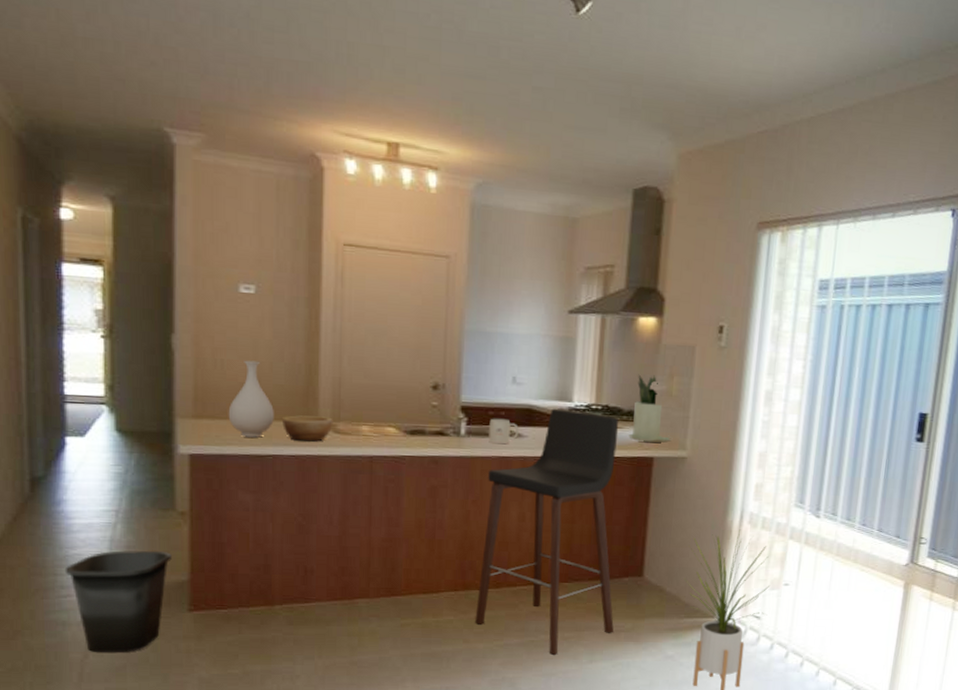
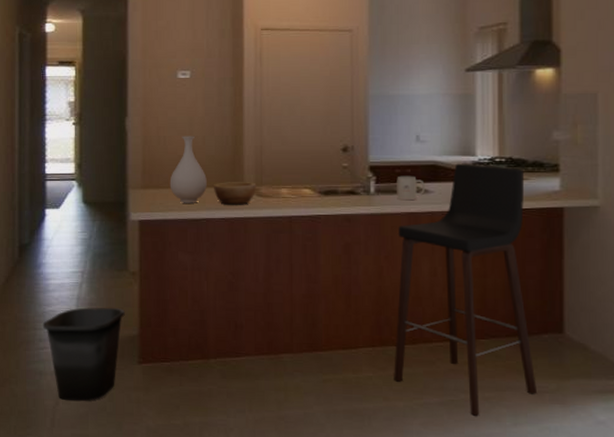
planter: present [628,374,673,444] -> none [535,125,582,193]

